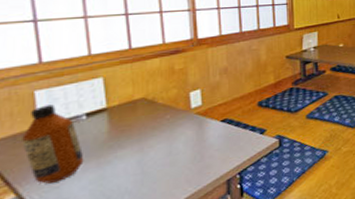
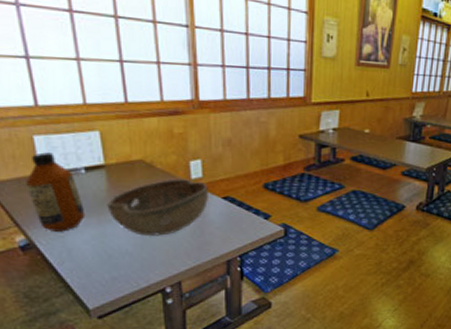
bowl: none [107,108,207,171] -> present [107,178,208,237]

